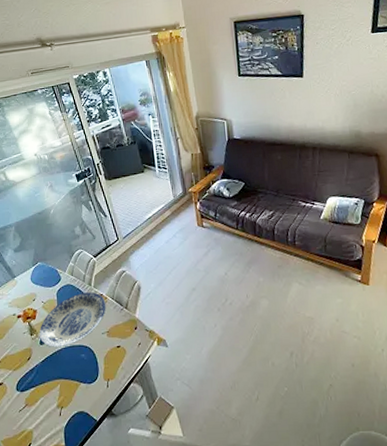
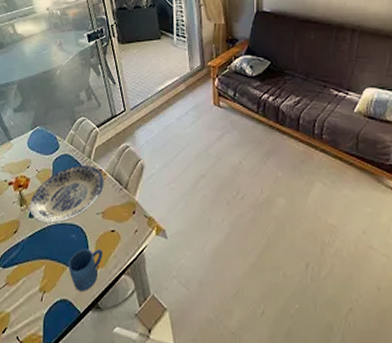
mug: none [81,363,112,403] -> present [68,248,104,292]

